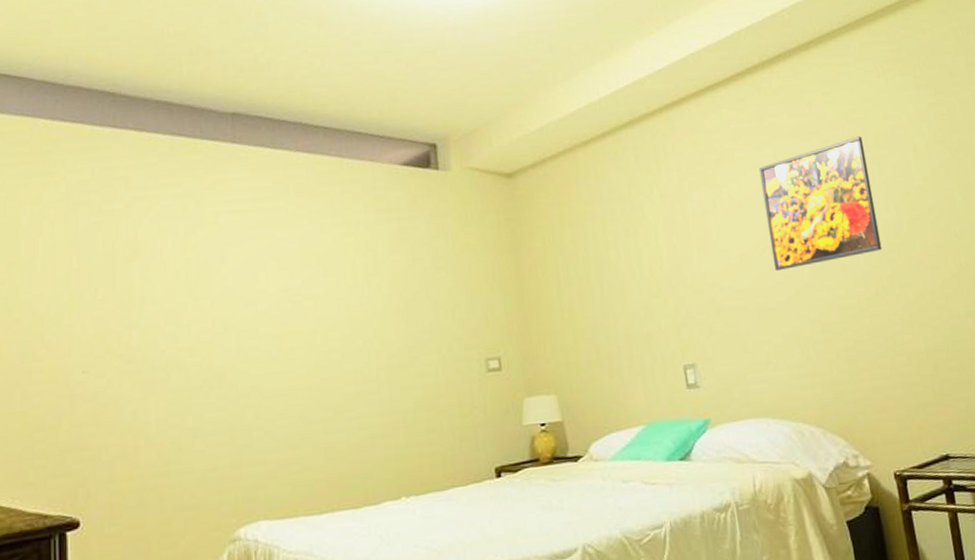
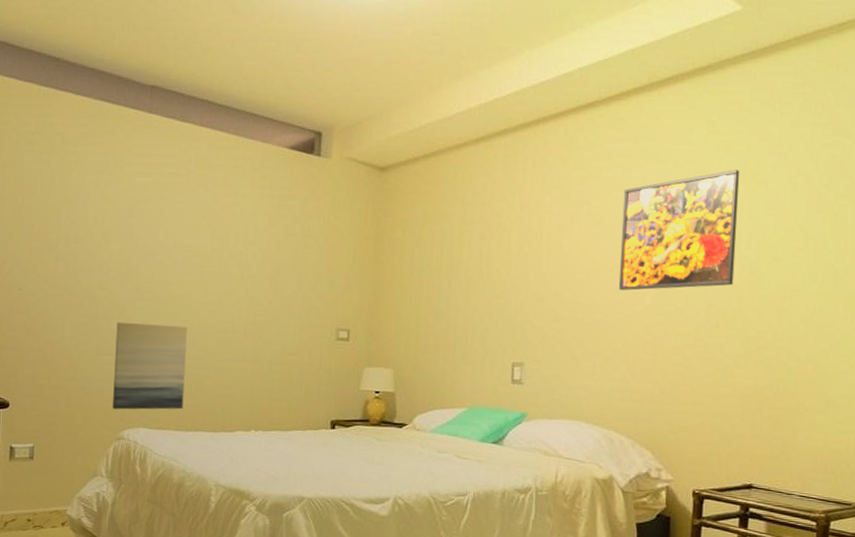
wall art: none [216,384,313,504] -> present [113,322,187,410]

